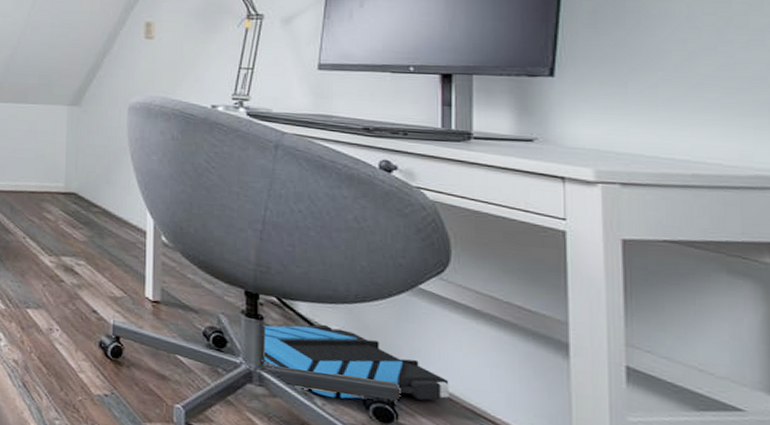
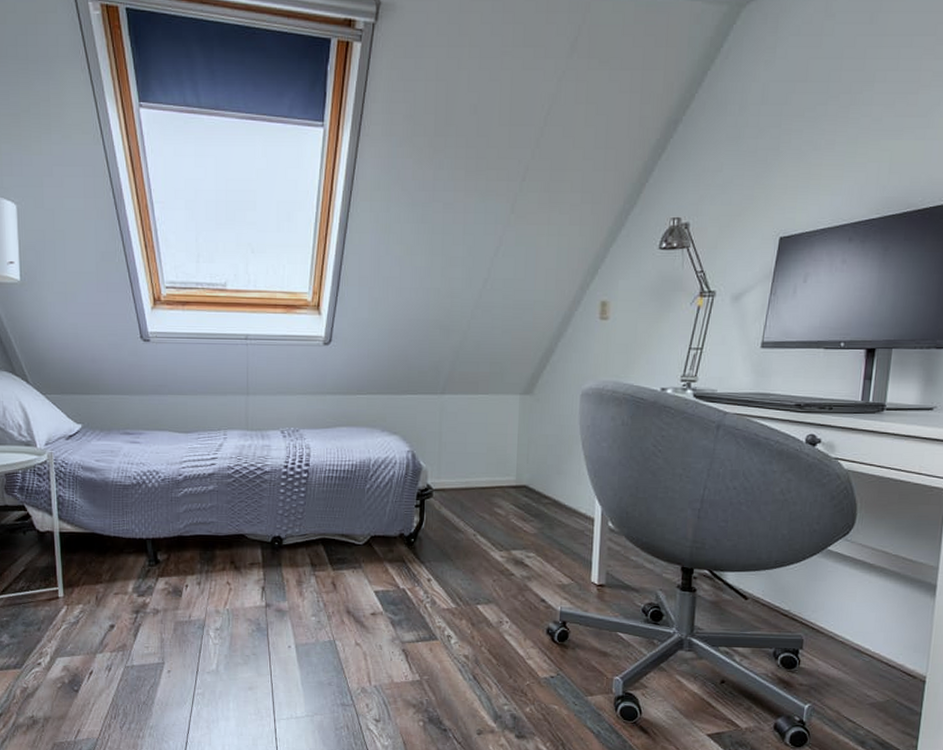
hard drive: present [262,324,449,401] -> none [692,590,843,654]

